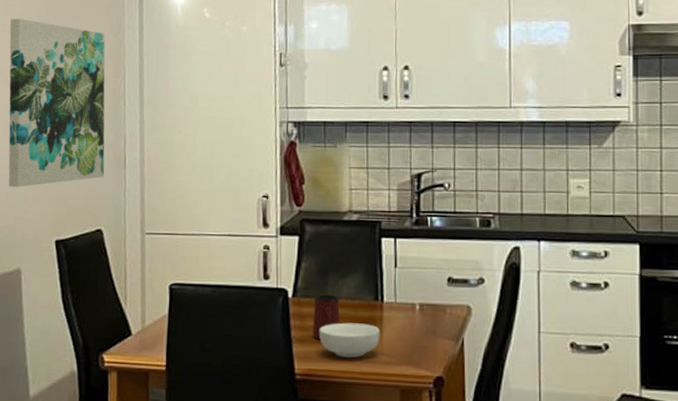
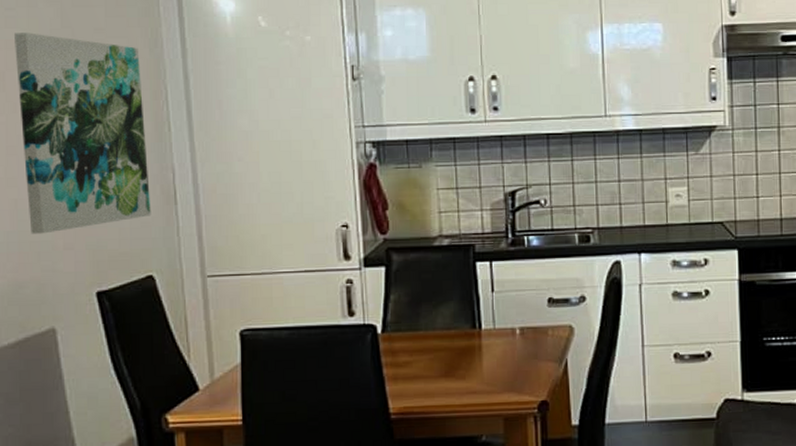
mug: present [312,294,341,340] -> none [406,326,436,375]
cereal bowl: present [319,322,380,358] -> none [414,353,480,391]

